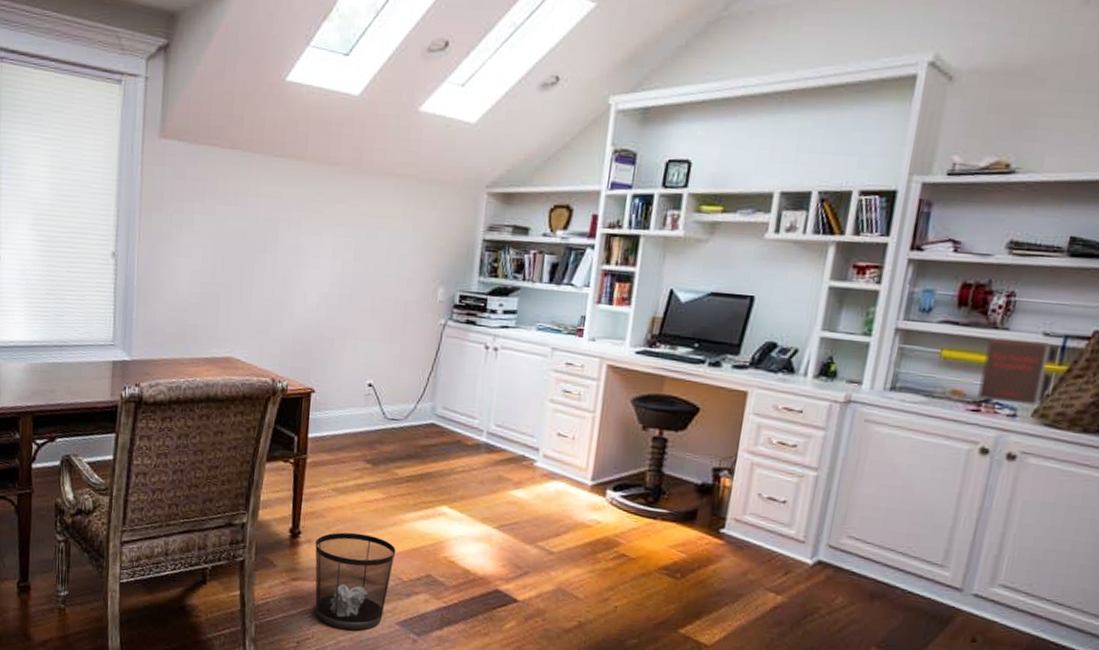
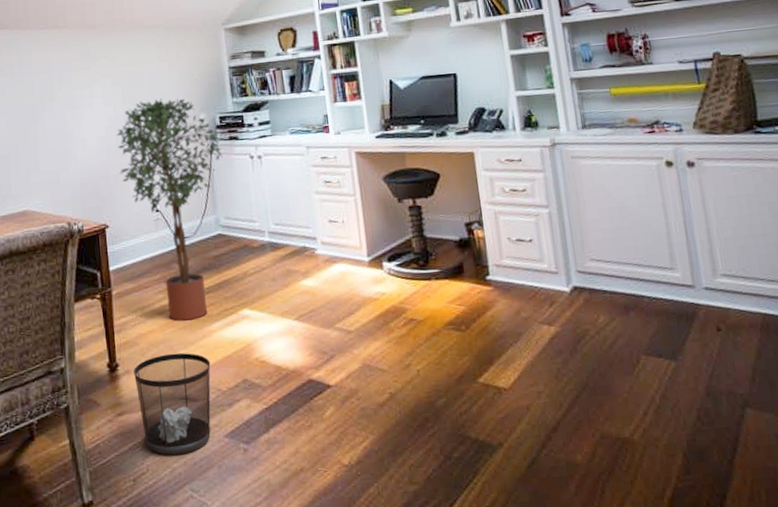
potted tree: none [335,260,455,506] -> present [116,98,223,321]
books: present [977,338,1061,406] -> none [641,68,701,123]

